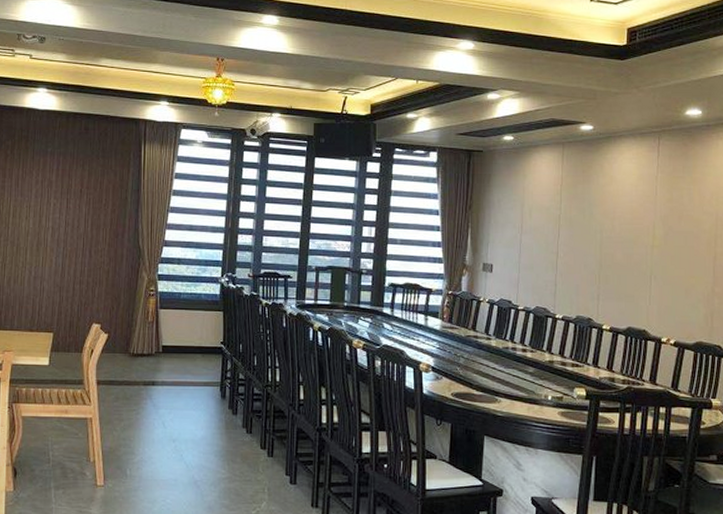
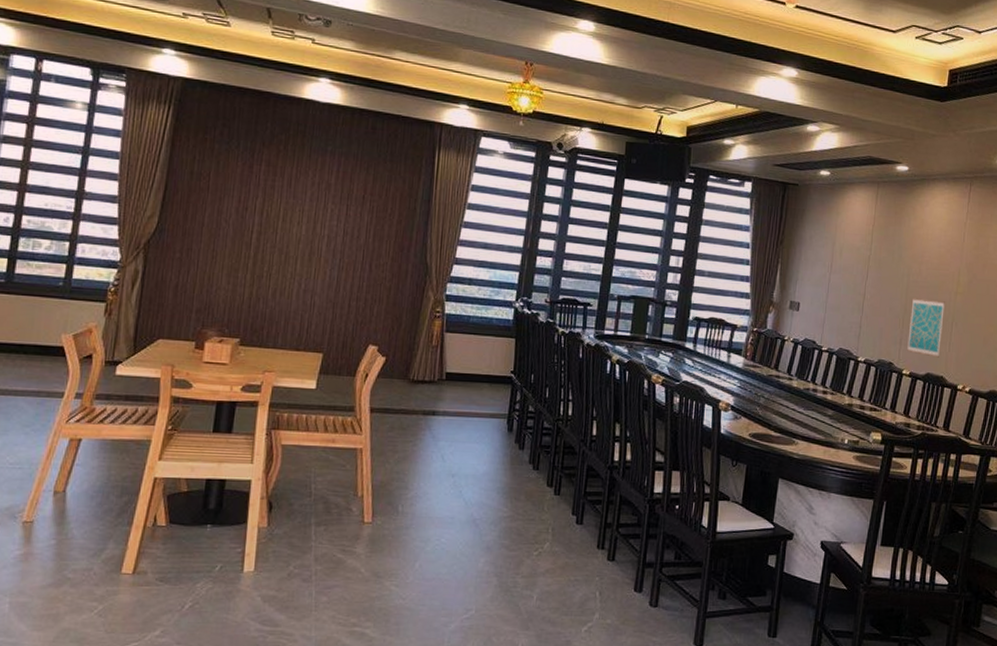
wall art: none [605,253,642,312] -> present [907,298,945,358]

